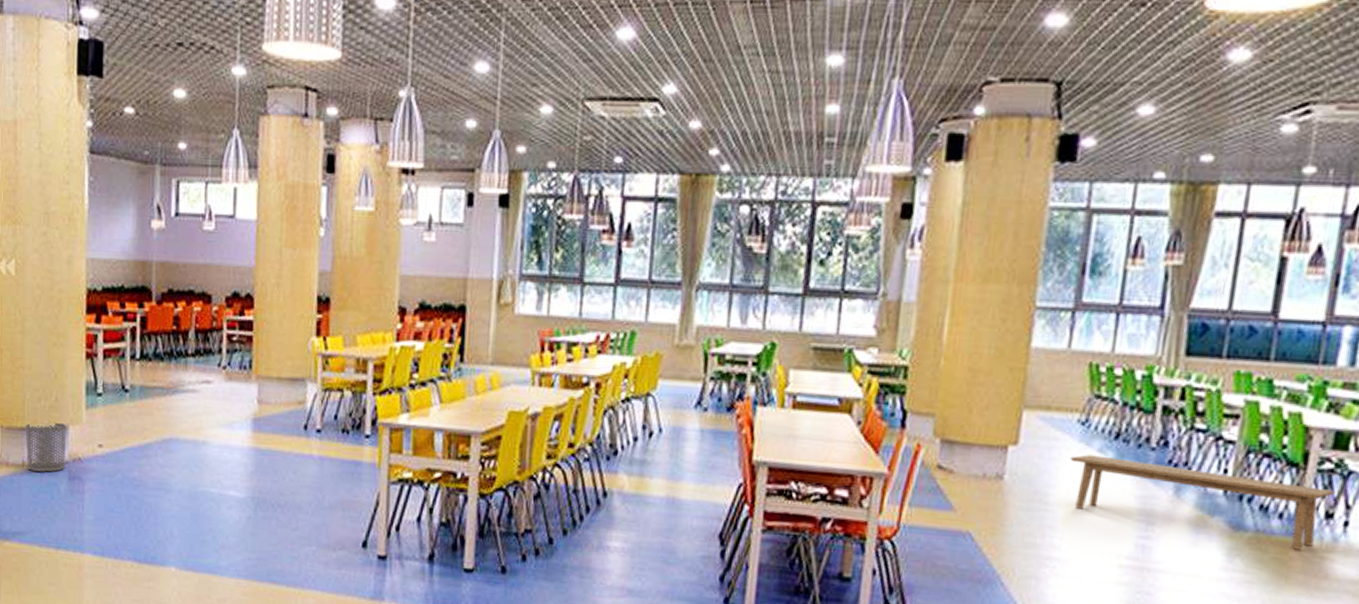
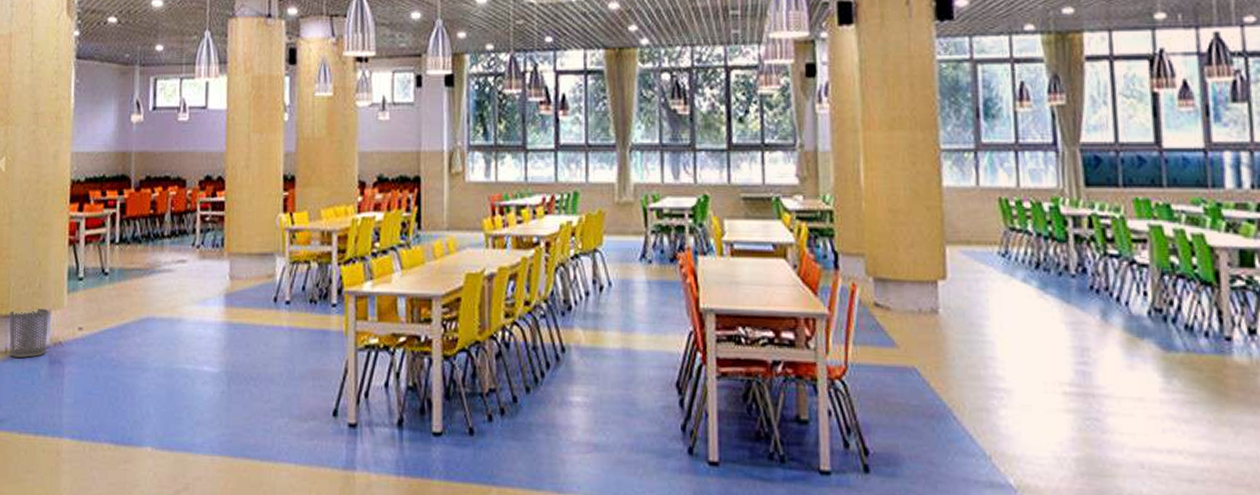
bench: present [1070,454,1336,550] -> none [997,285,1253,367]

